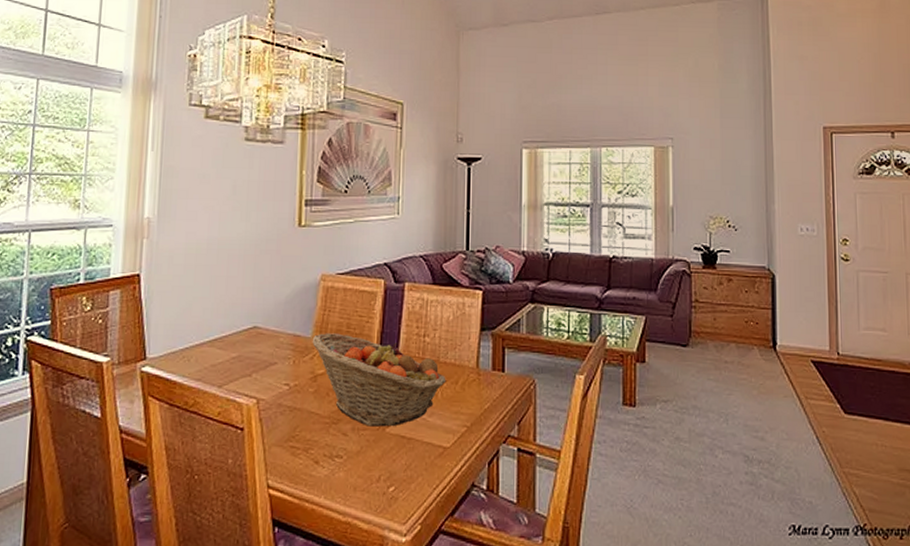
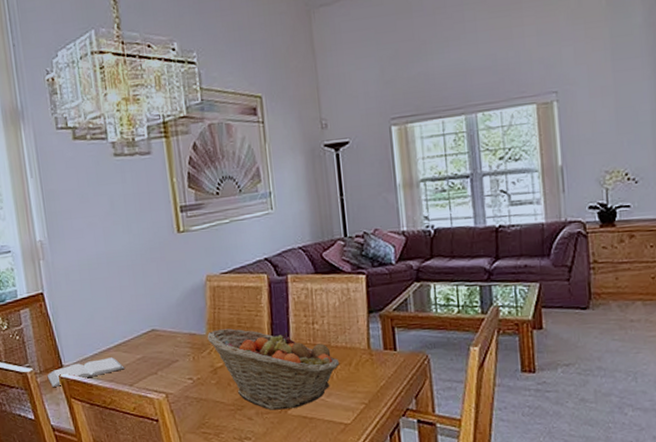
book: none [125,353,217,383] -> present [47,357,126,388]

